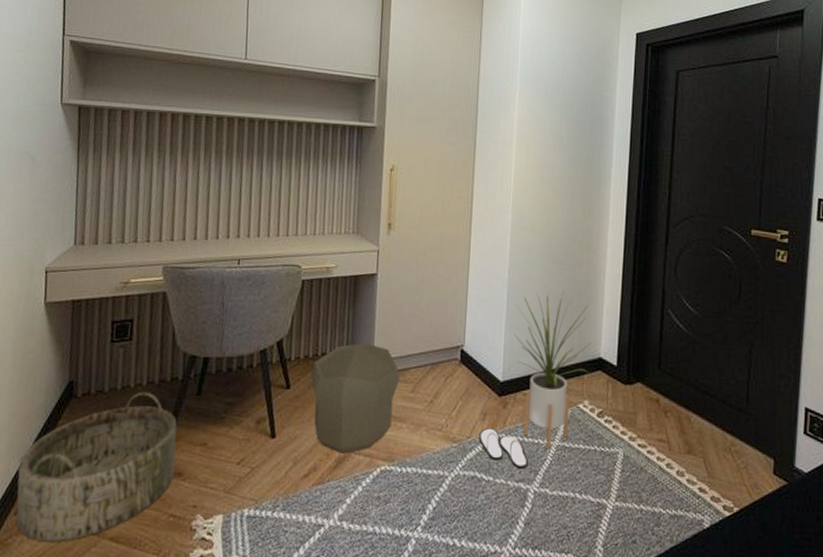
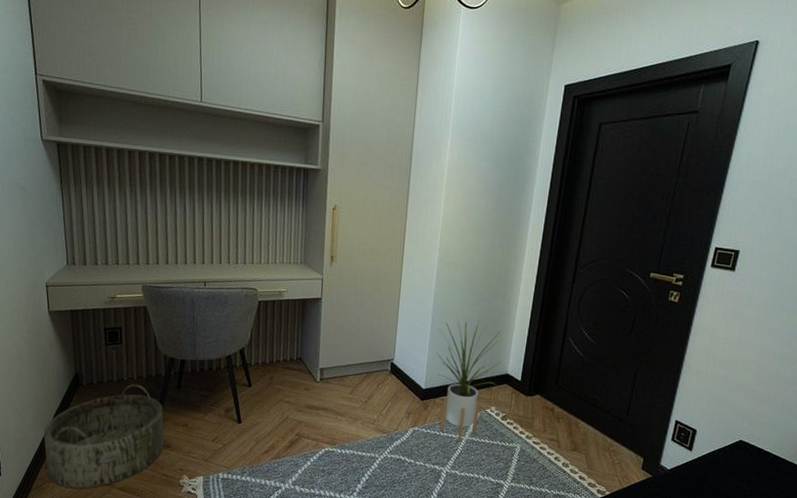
pouf: present [310,342,400,454] -> none [268,353,341,437]
slippers: present [479,428,528,469] -> none [404,423,443,456]

